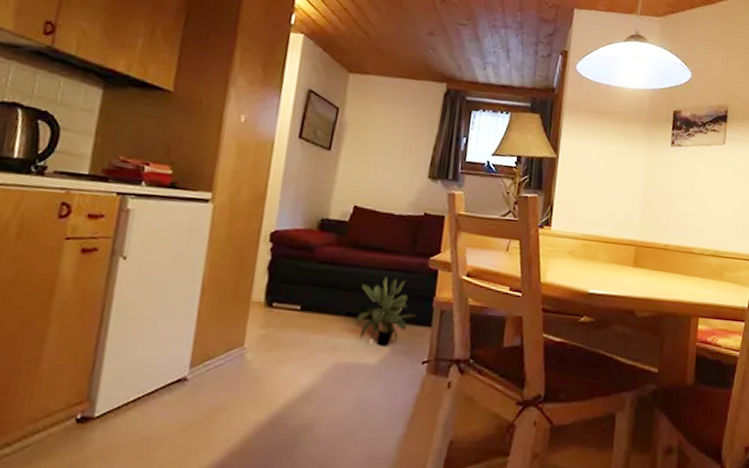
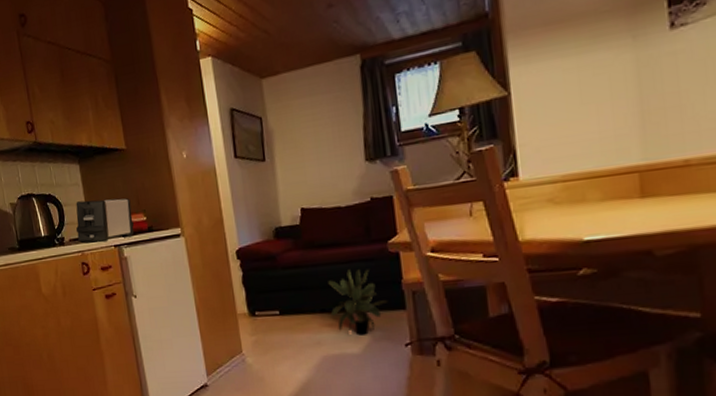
toaster: none [67,130,159,189] -> present [76,198,135,244]

